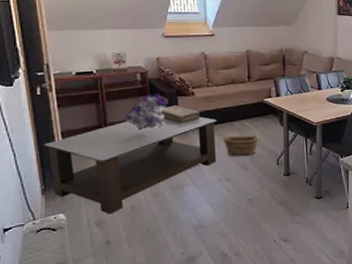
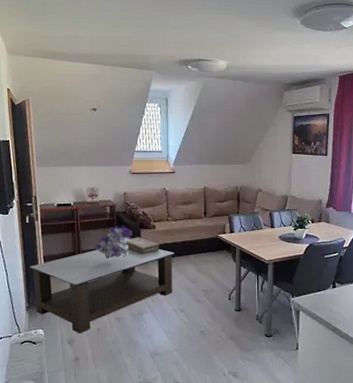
basket: present [224,122,259,157] -> none [180,256,212,290]

